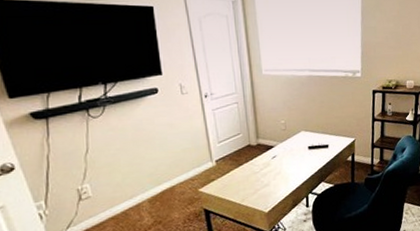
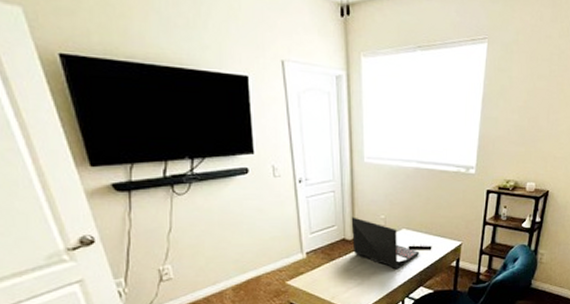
laptop: none [254,124,319,169] -> present [351,217,420,270]

